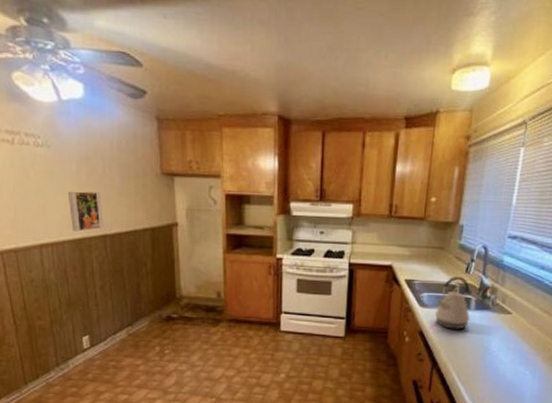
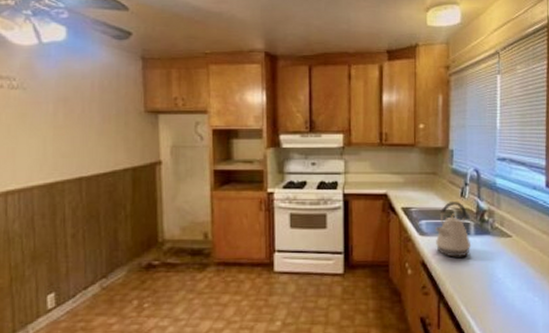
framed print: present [68,191,104,232] -> none [42,133,80,175]

